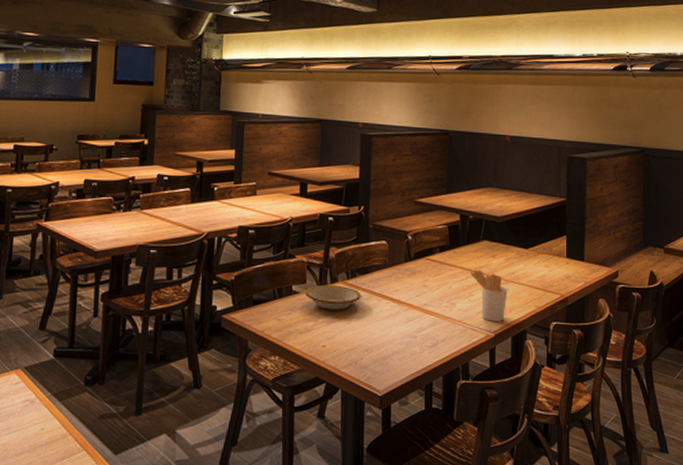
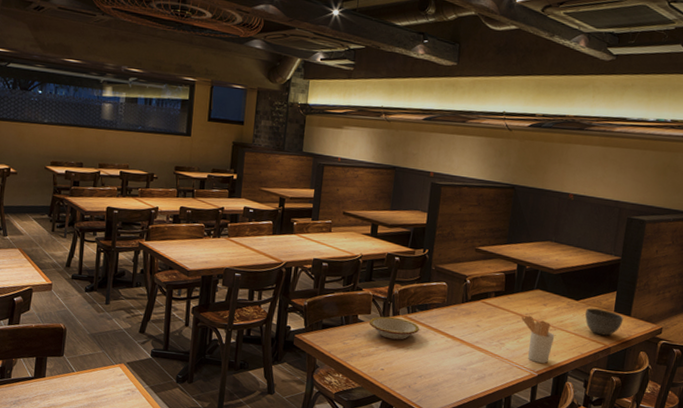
bowl: none [536,256,577,285] -> present [585,308,624,336]

